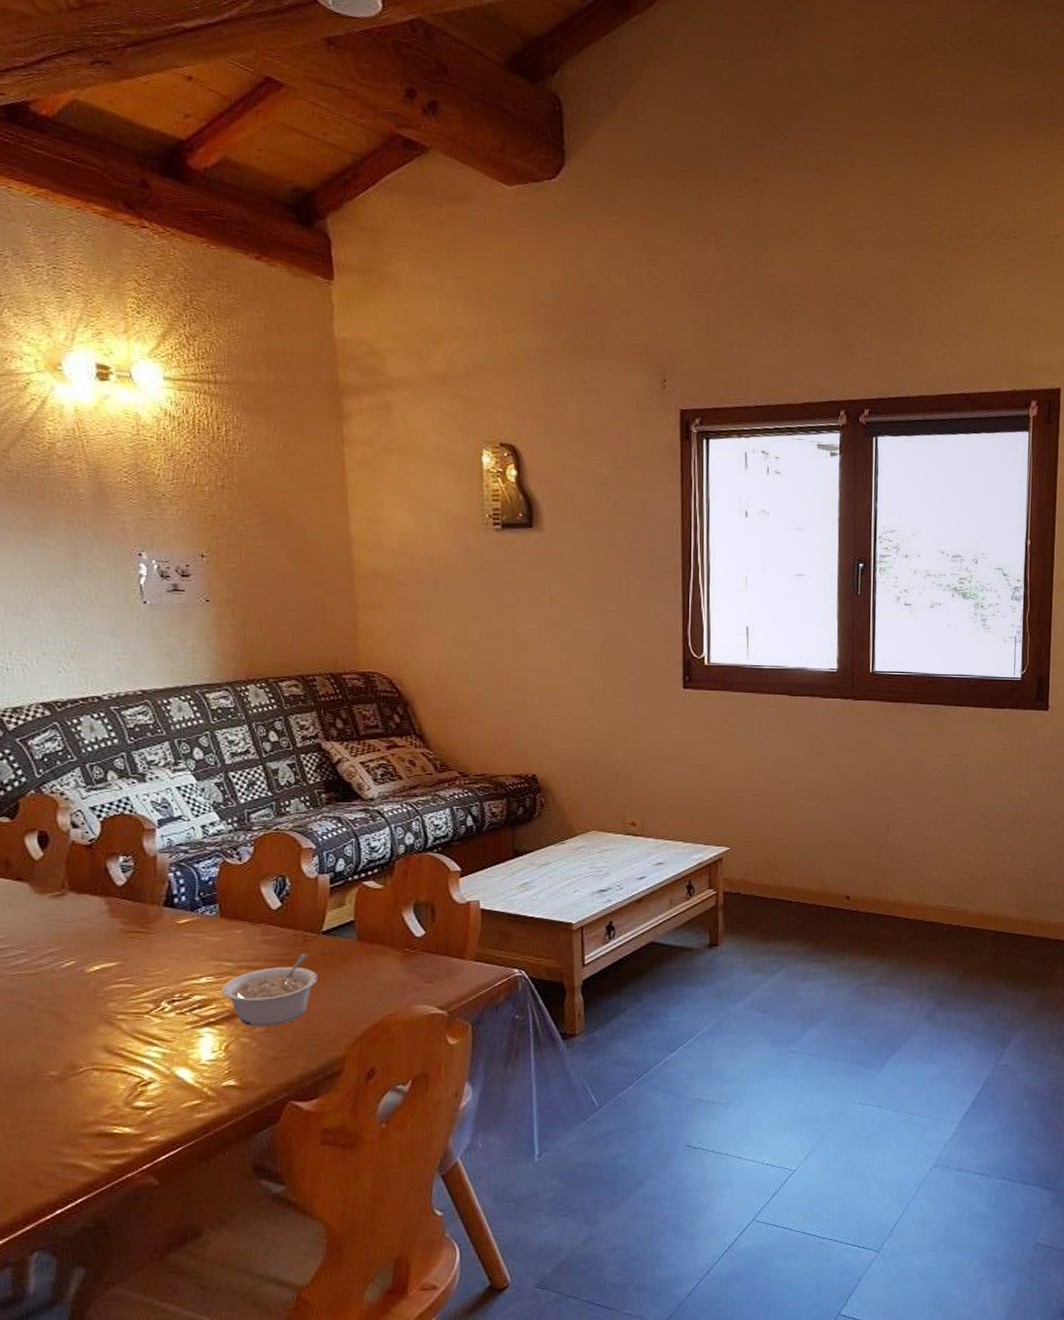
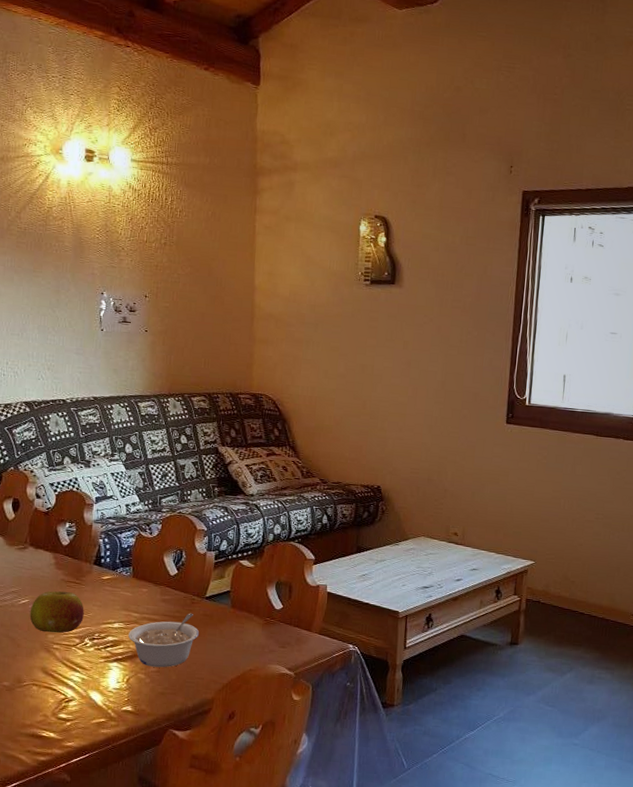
fruit: none [78,945,157,1001] -> present [29,591,84,634]

